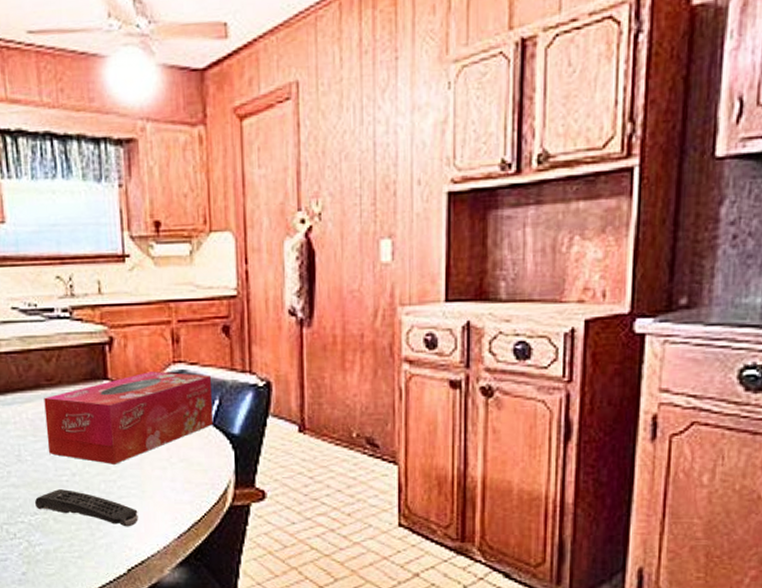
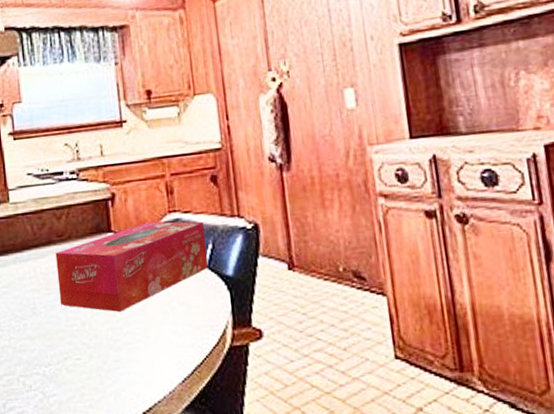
remote control: present [34,489,138,527] -> none [48,339,144,374]

